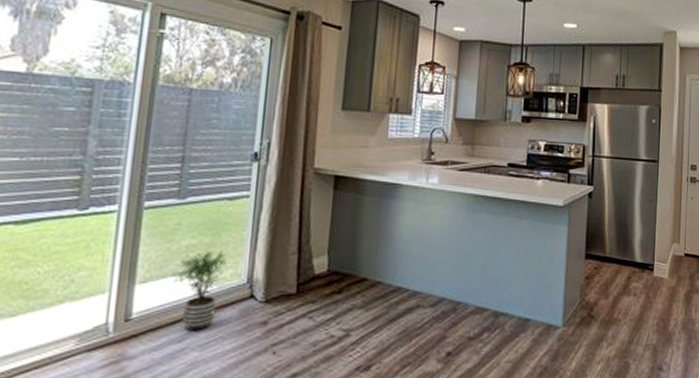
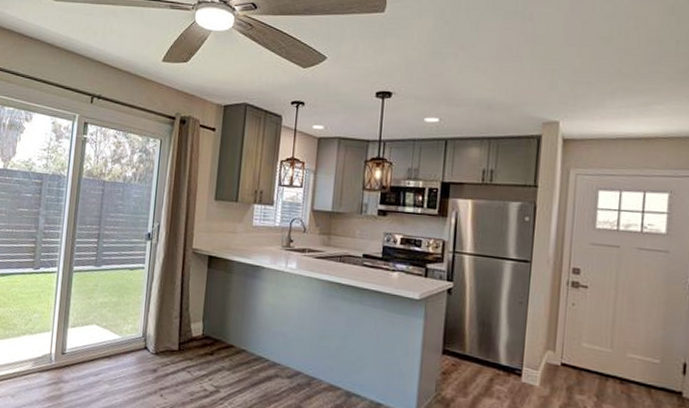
potted plant: present [171,251,226,331] -> none [91,308,128,370]

